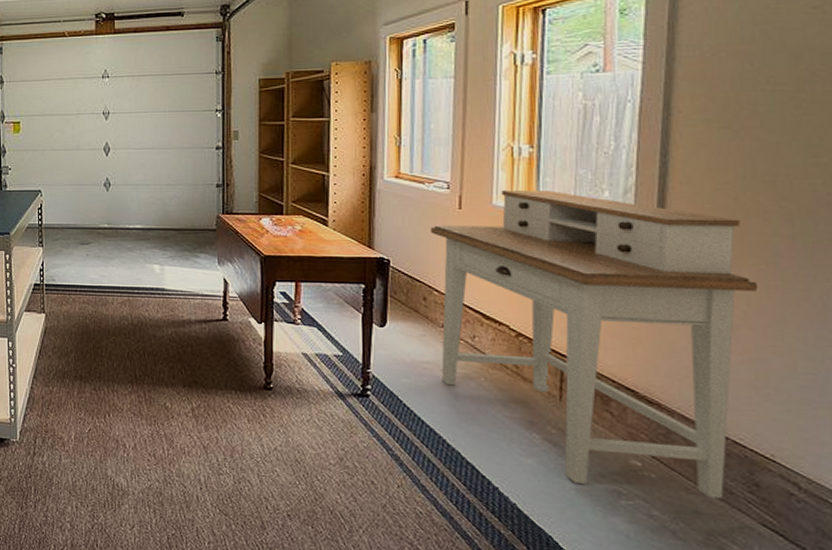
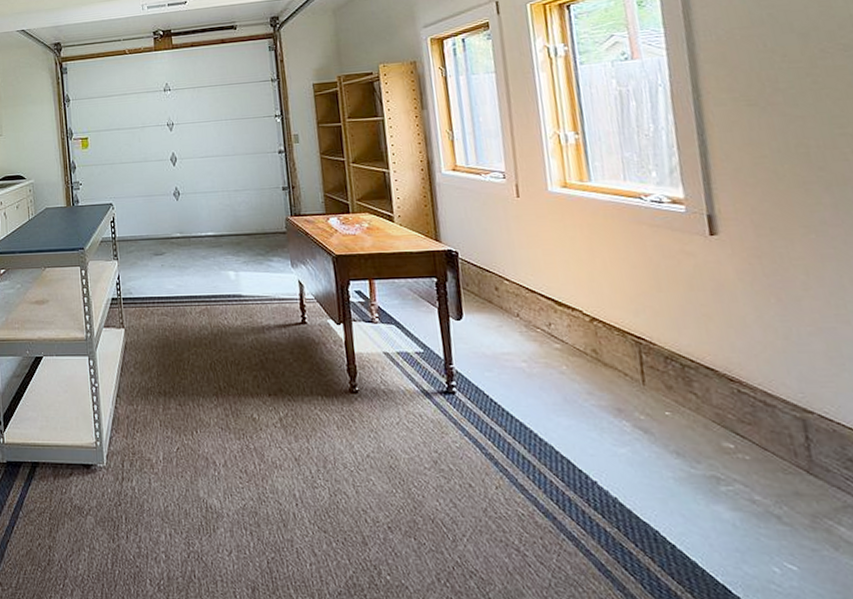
desk: present [431,191,758,500] -> none [493,174,820,478]

